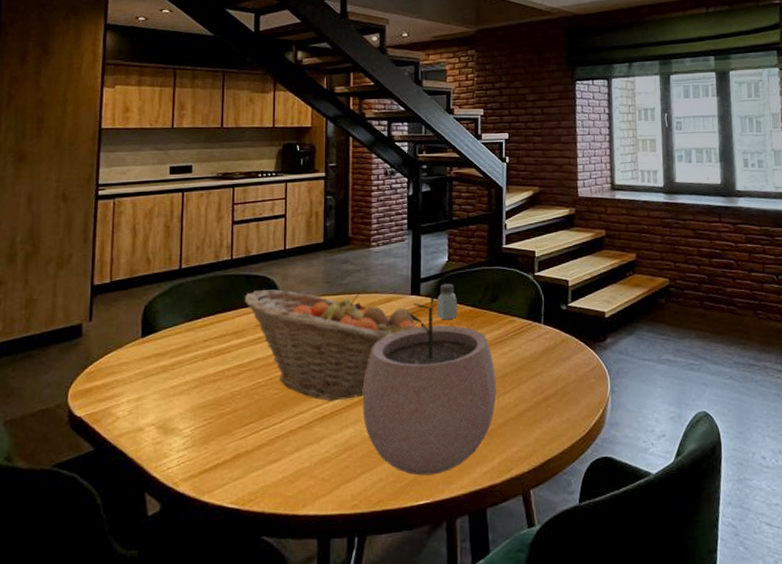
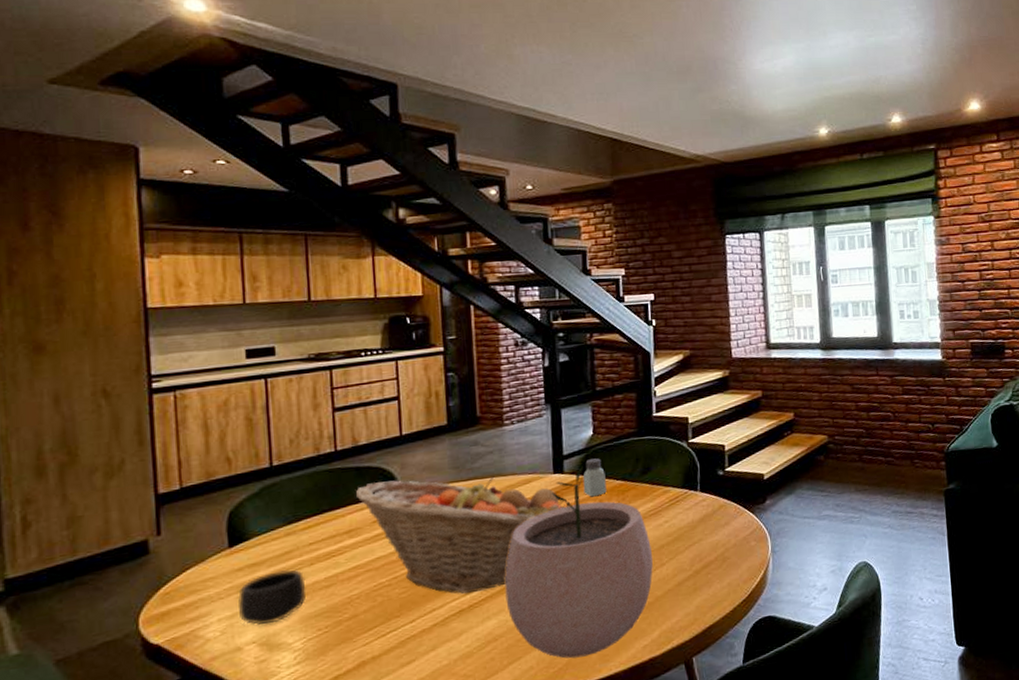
mug: none [144,362,198,410] -> present [238,569,306,626]

